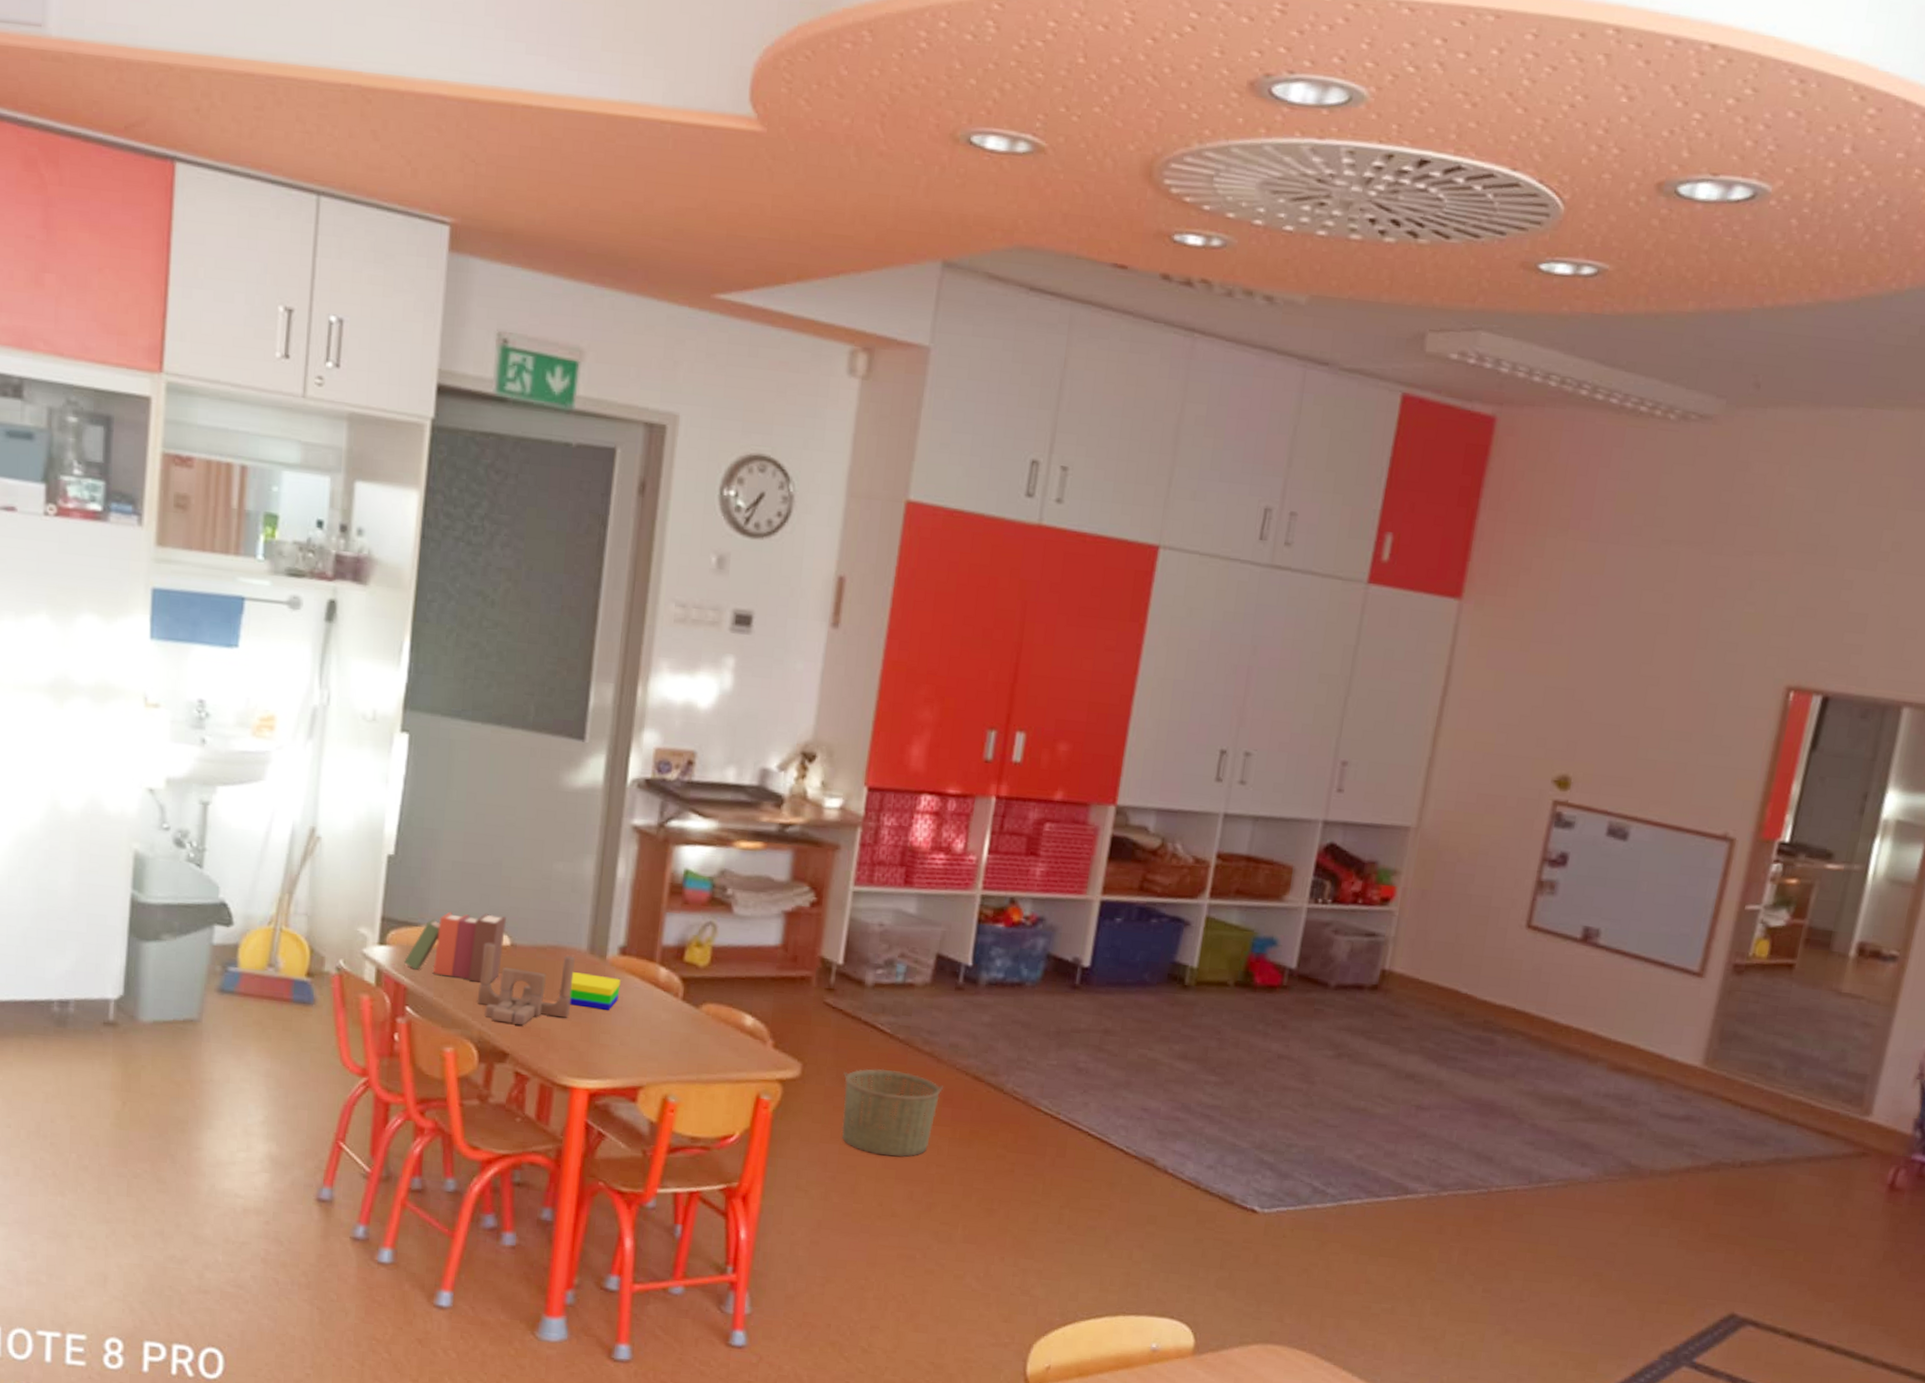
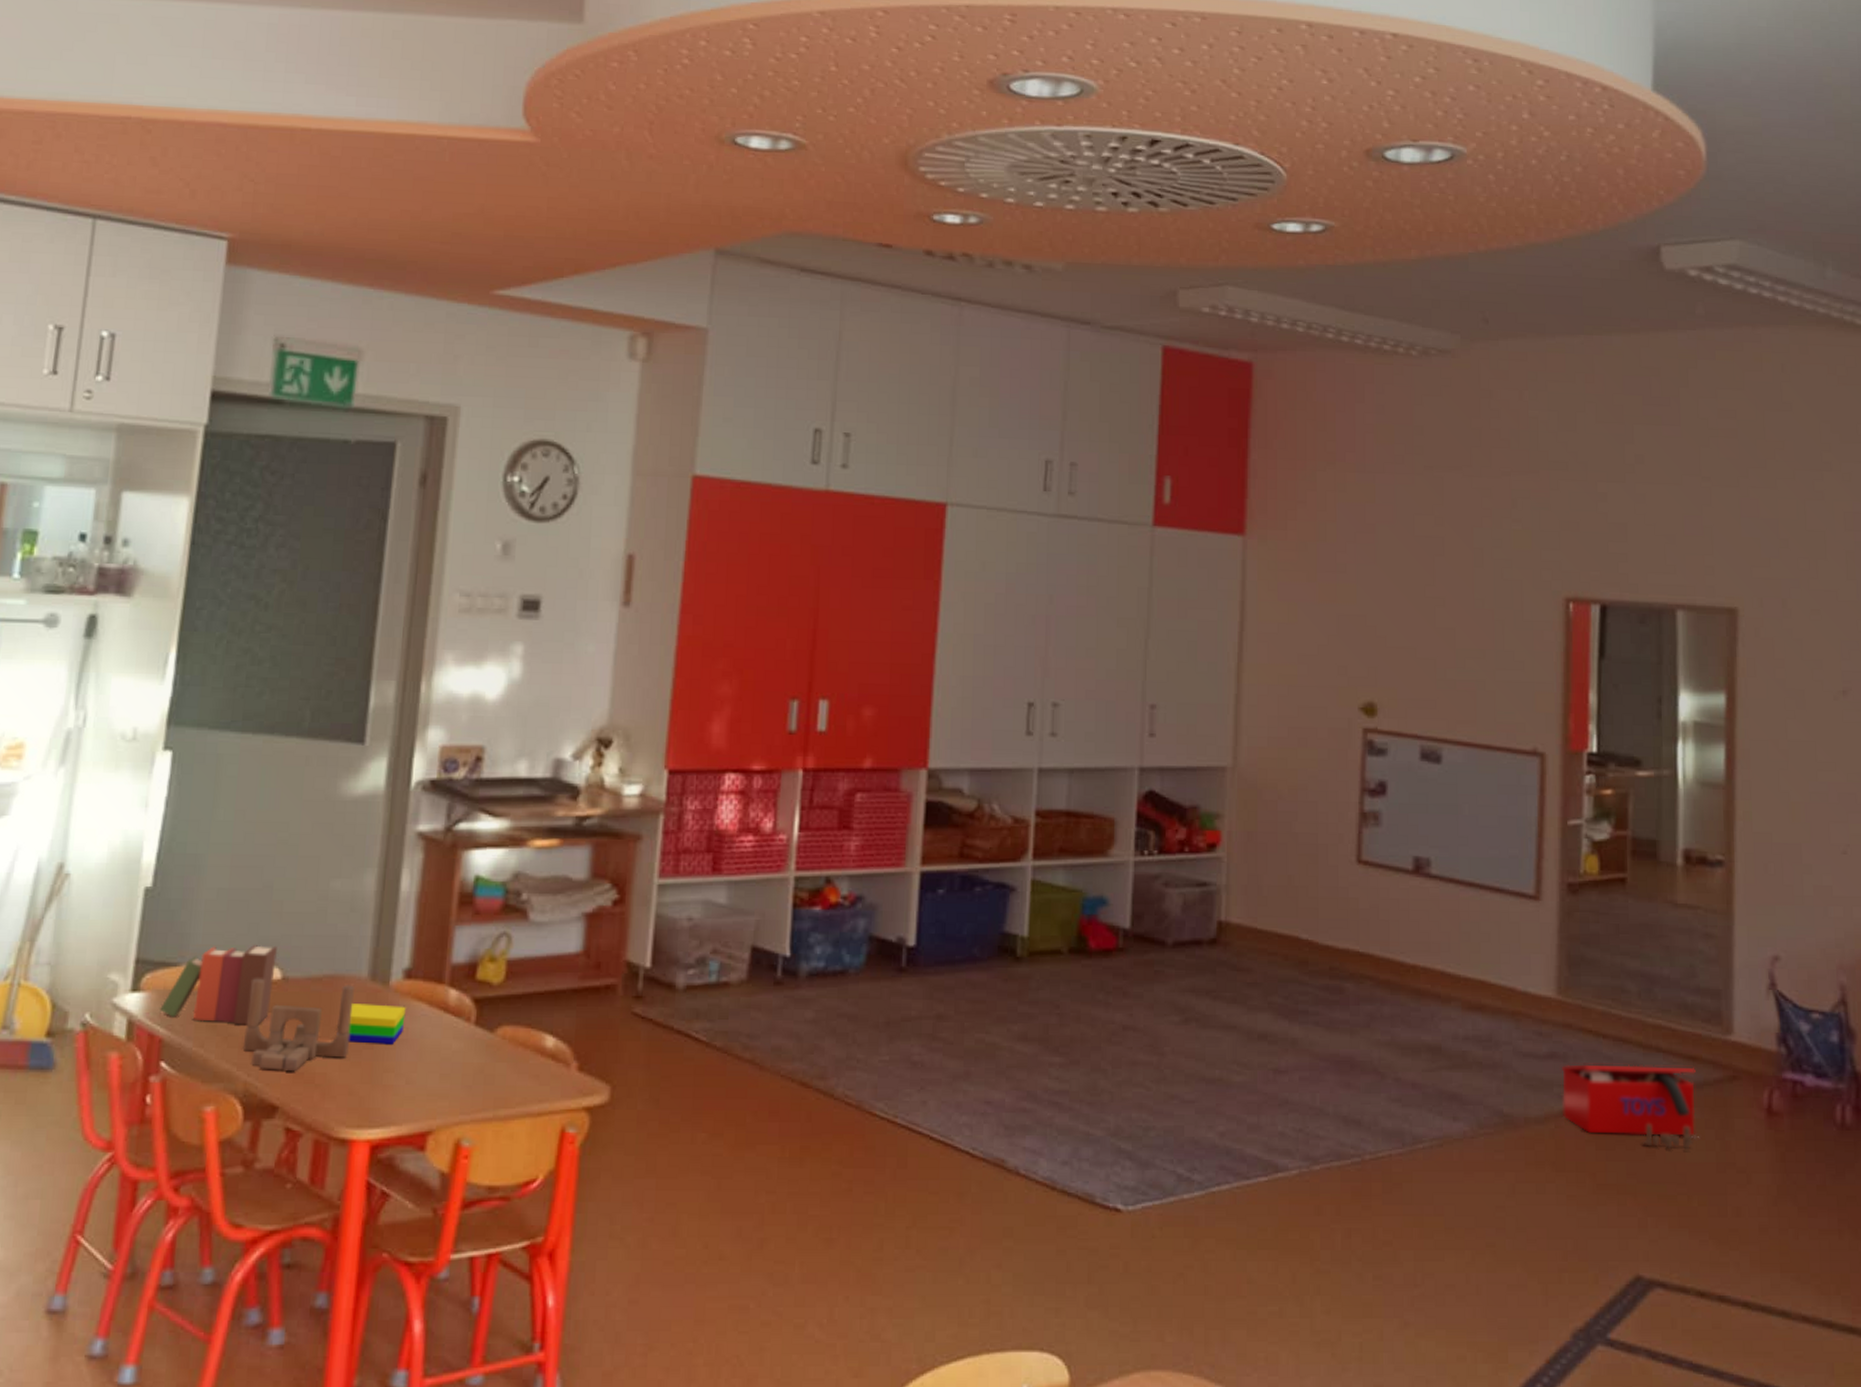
basket: present [842,1068,944,1157] -> none [657,1083,769,1187]
toy: none [1688,1127,1827,1213] -> present [1562,1064,1699,1150]

